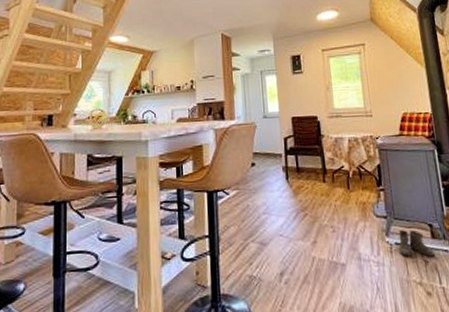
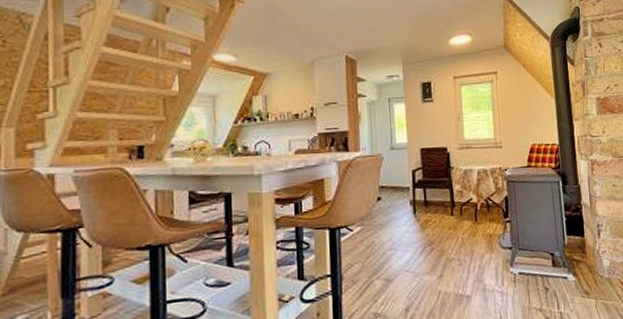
boots: present [398,229,434,257] -> none [521,259,554,286]

